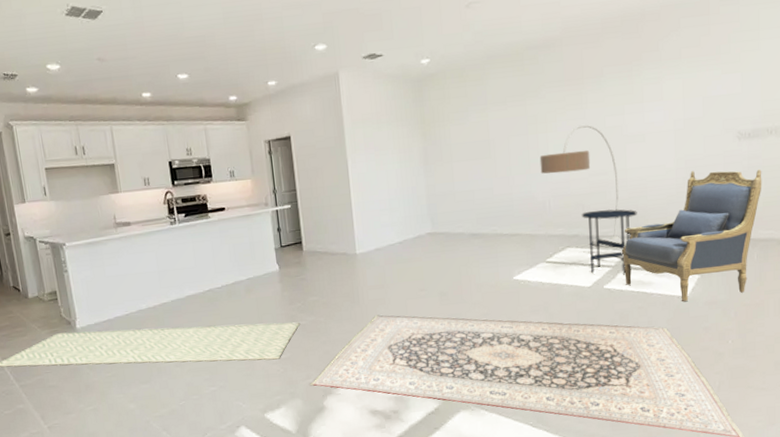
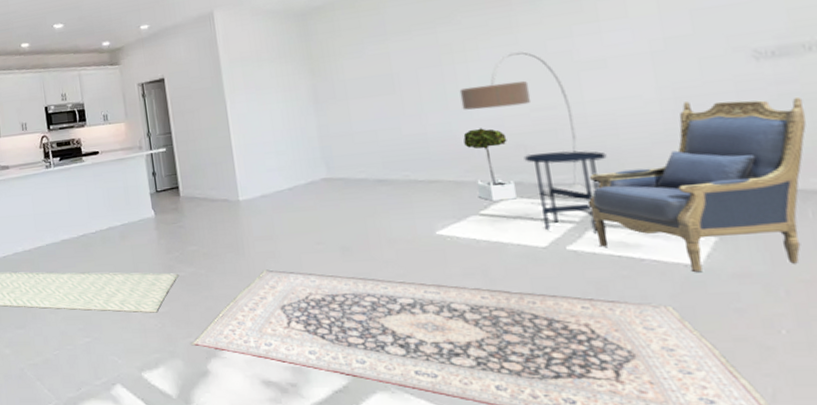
potted tree: none [539,189,573,251] -> present [463,128,517,201]

